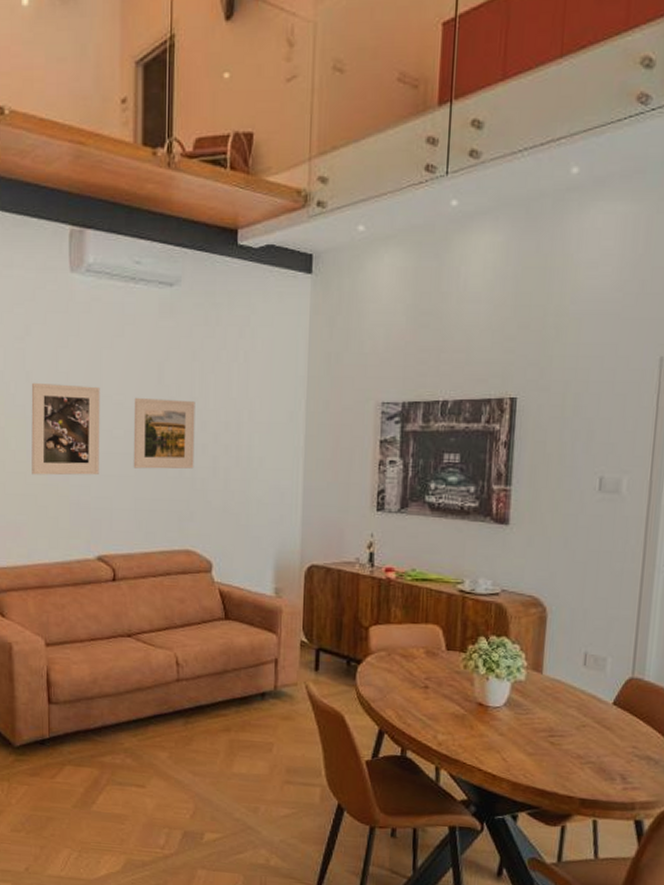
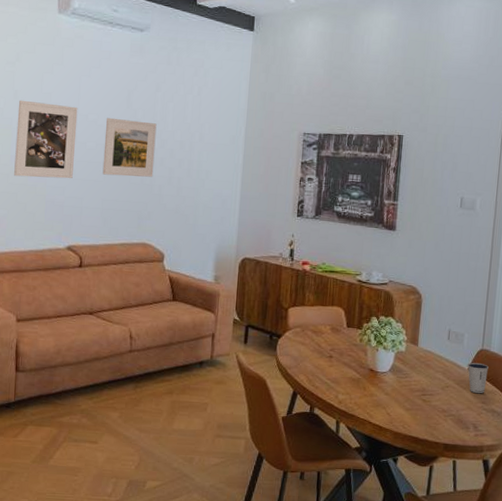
dixie cup: none [611,695,641,736] -> present [467,362,489,394]

